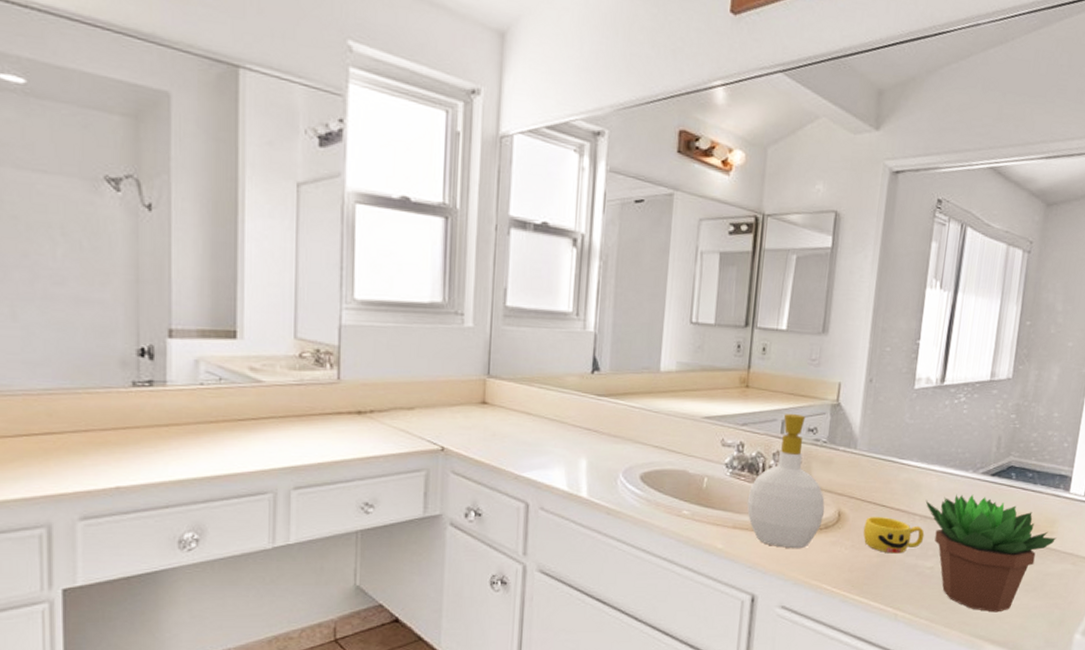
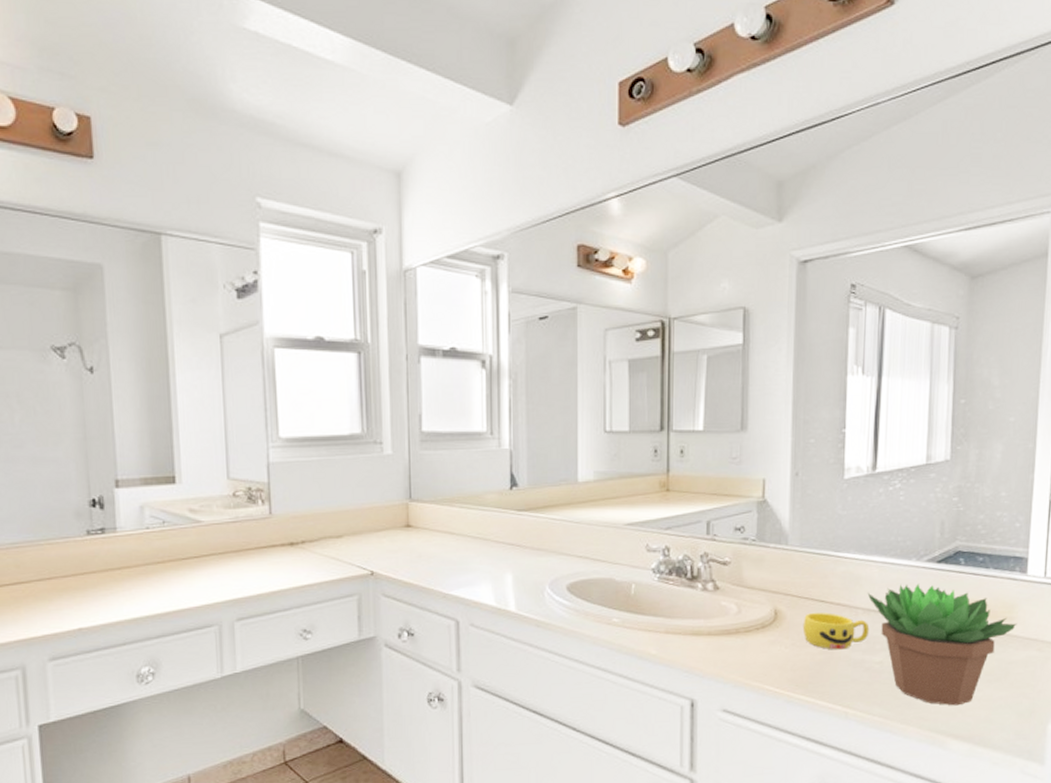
soap bottle: present [747,414,825,549] -> none [678,514,760,651]

